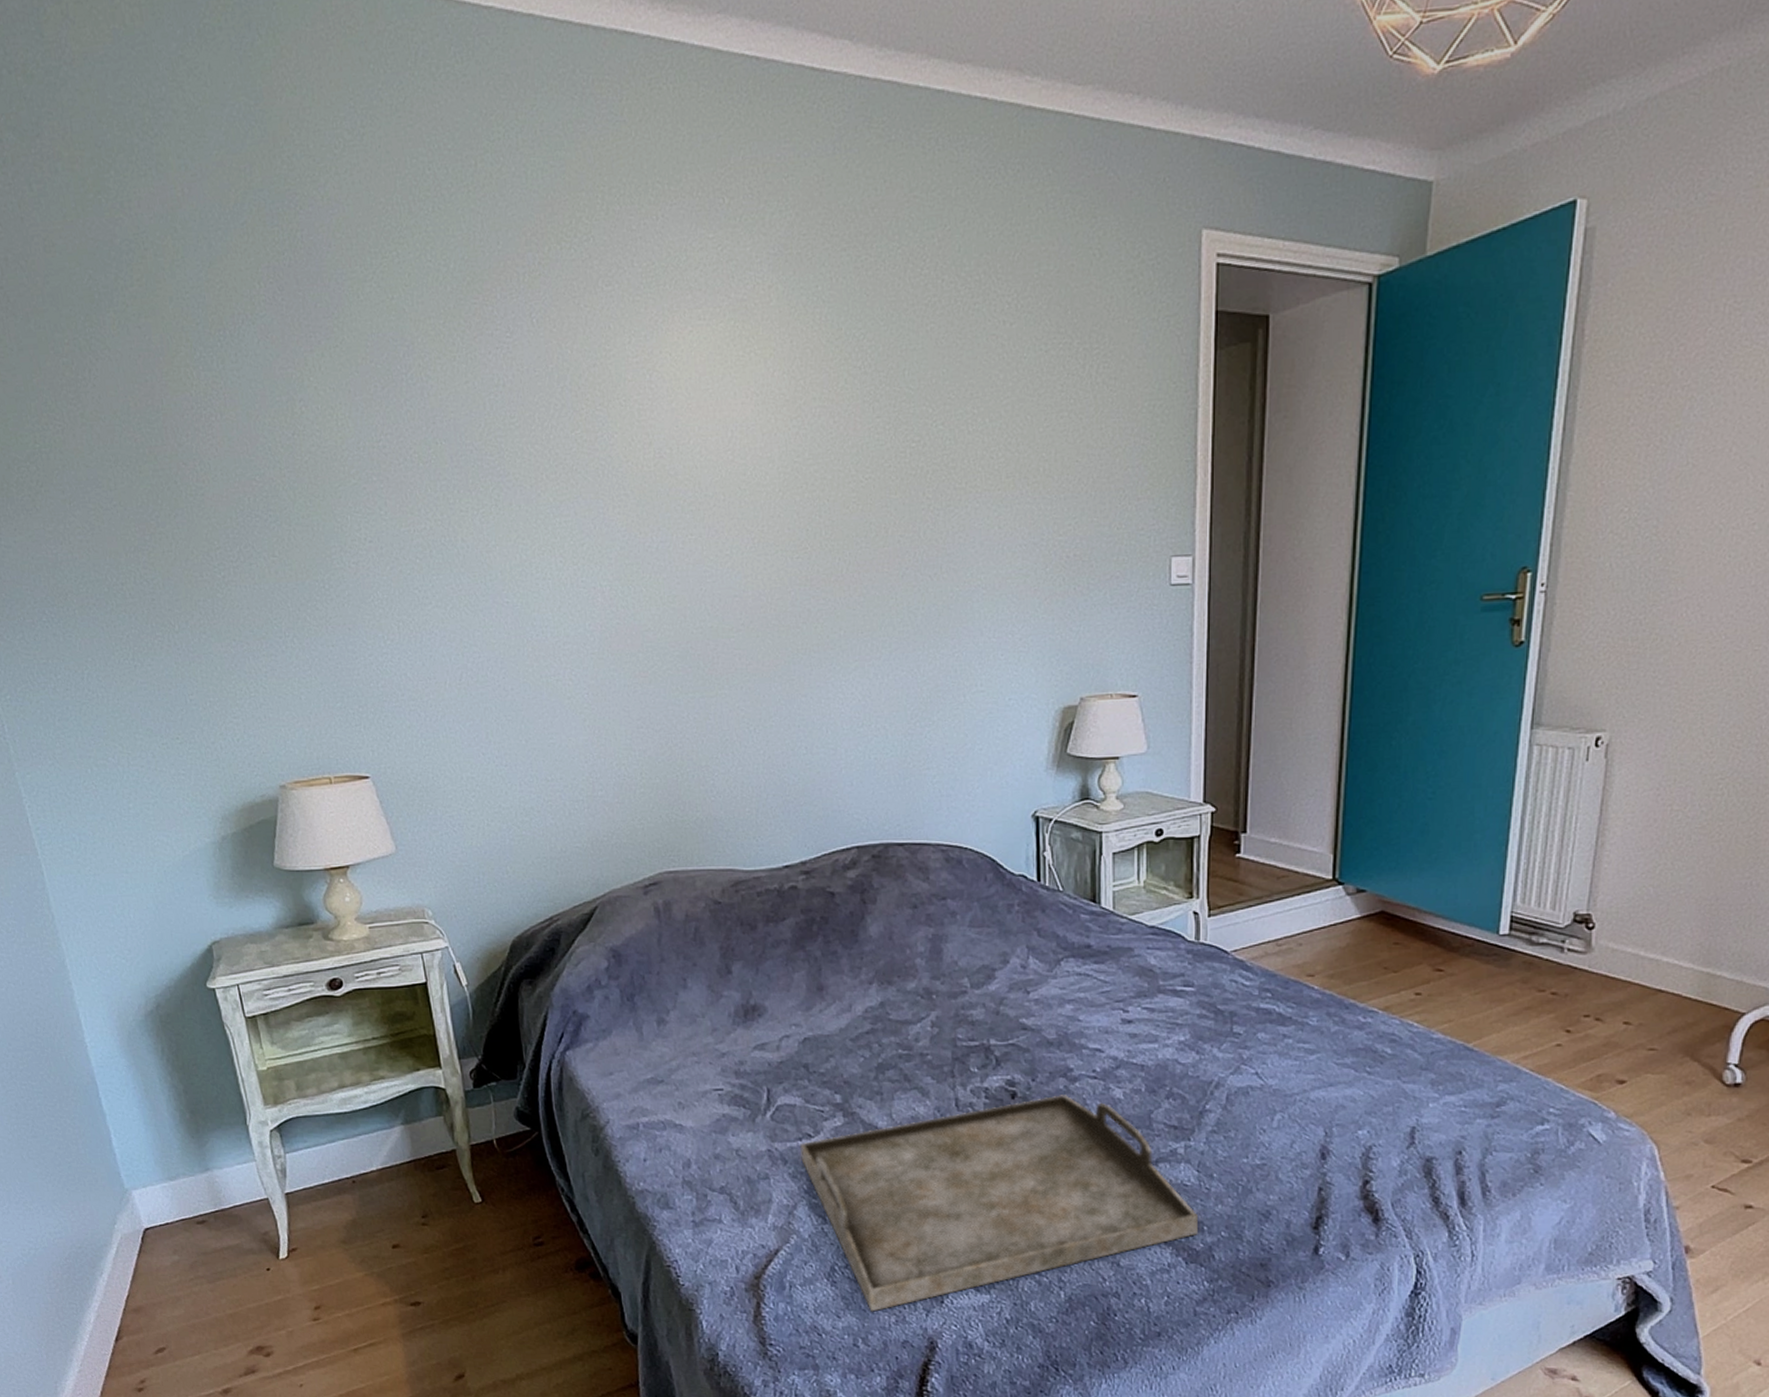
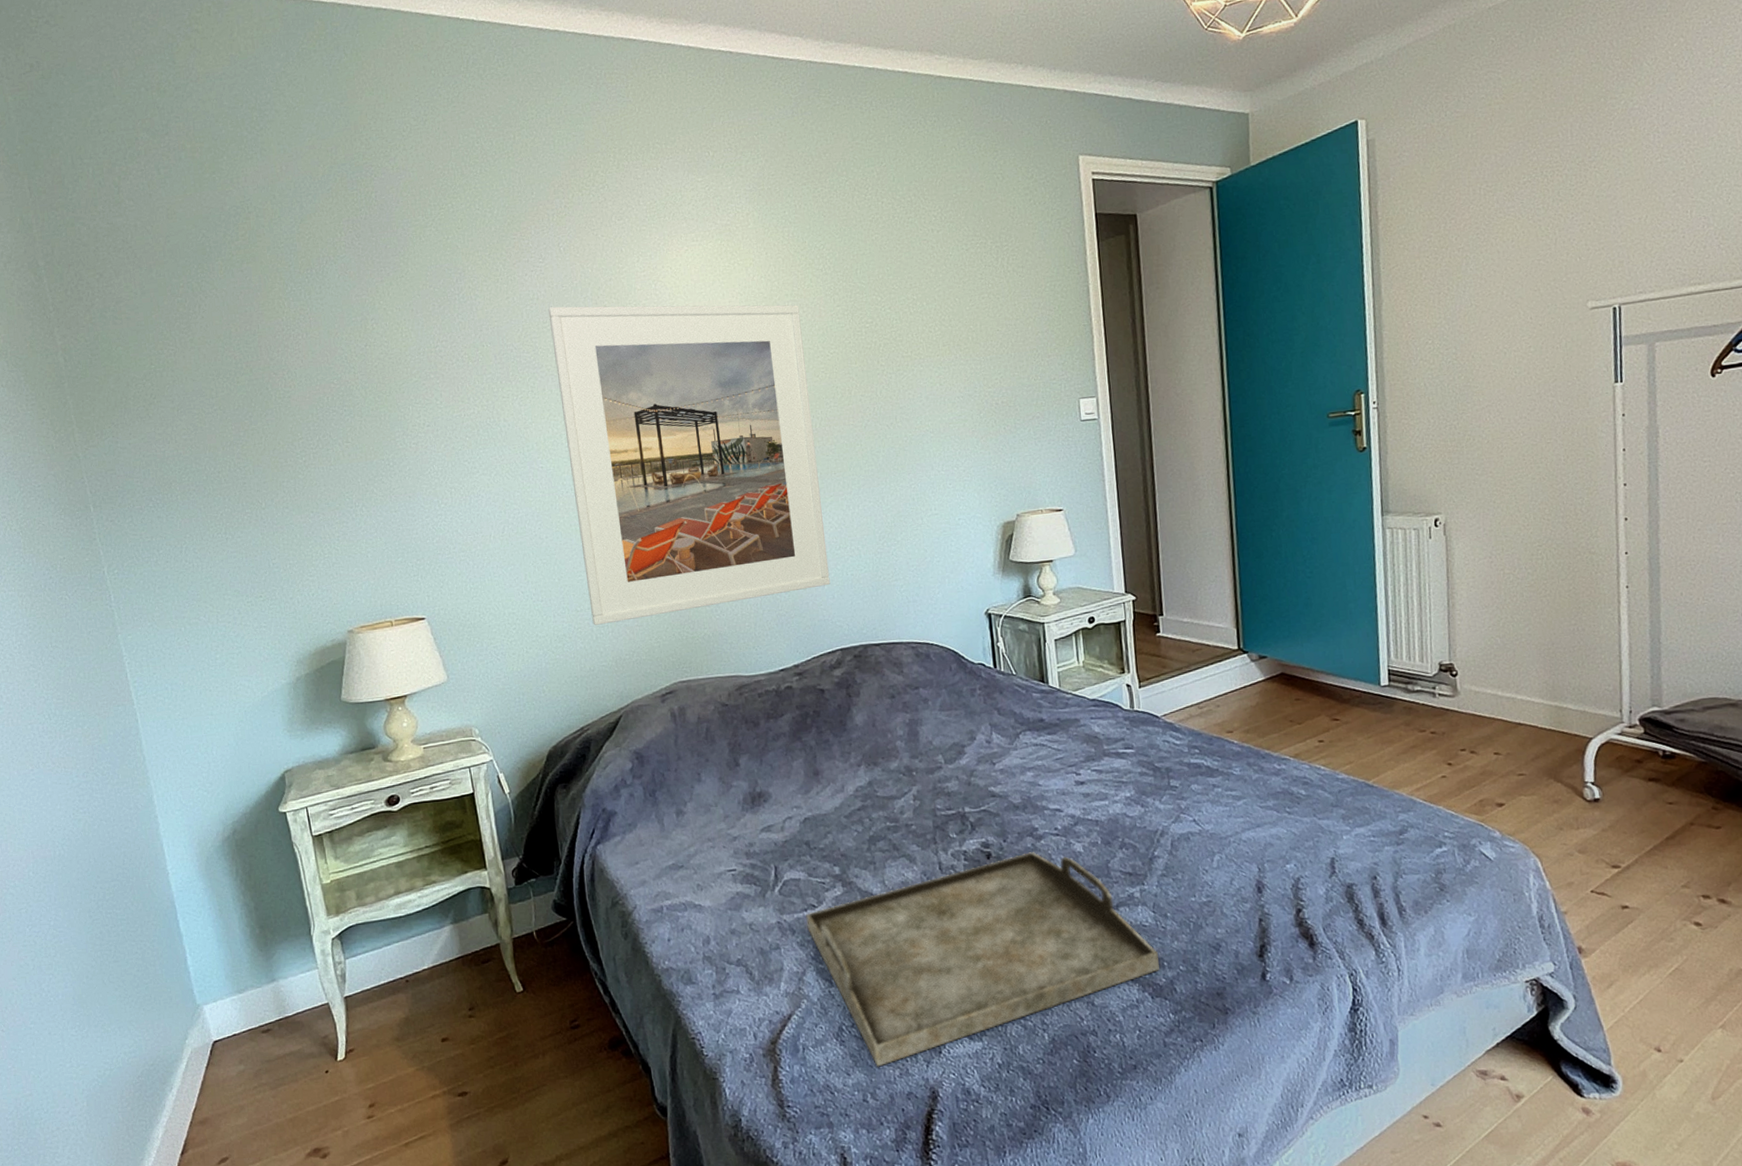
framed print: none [516,396,849,799] -> present [548,304,831,625]

